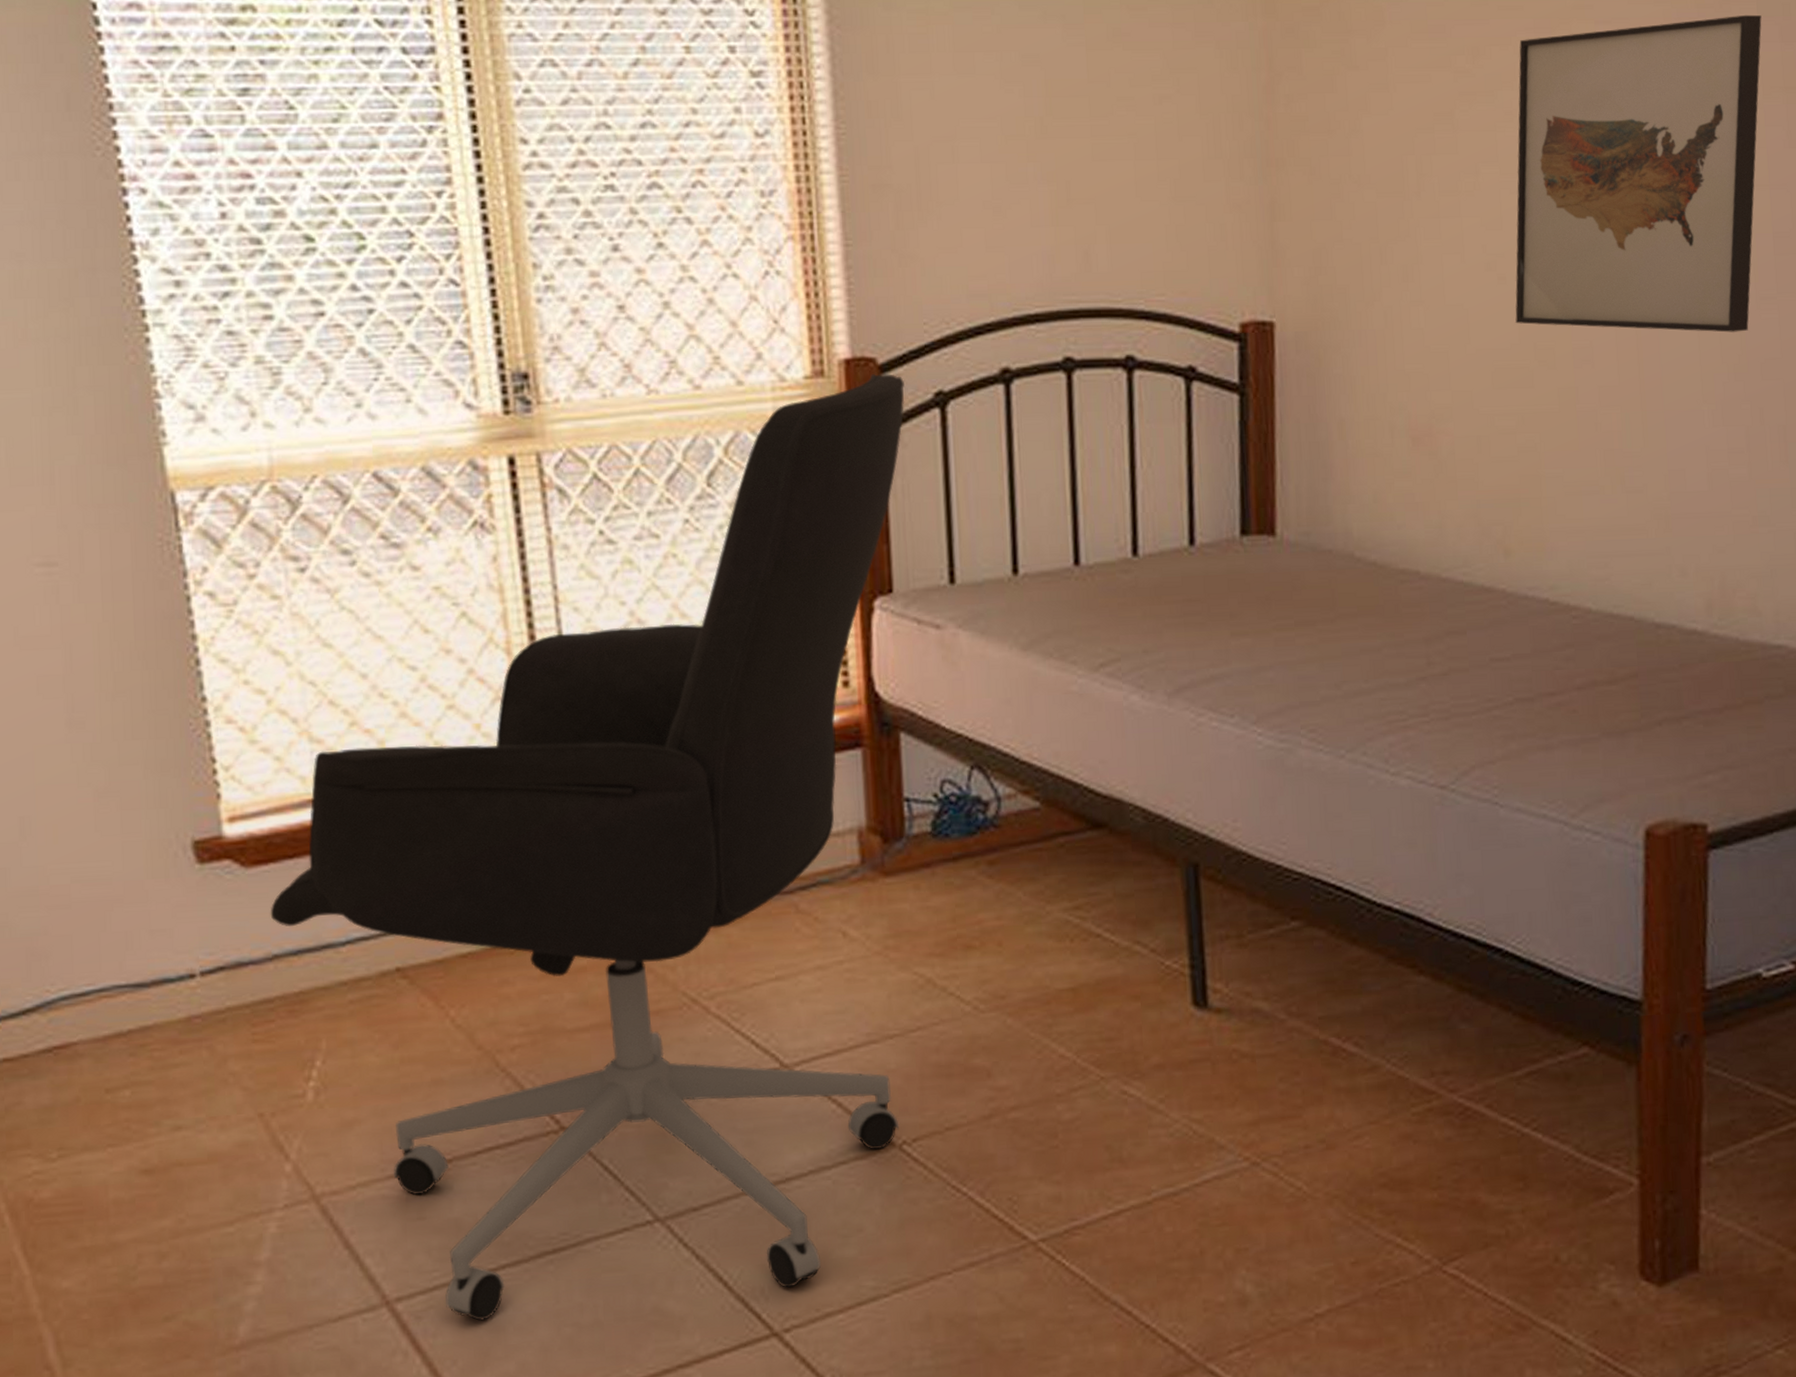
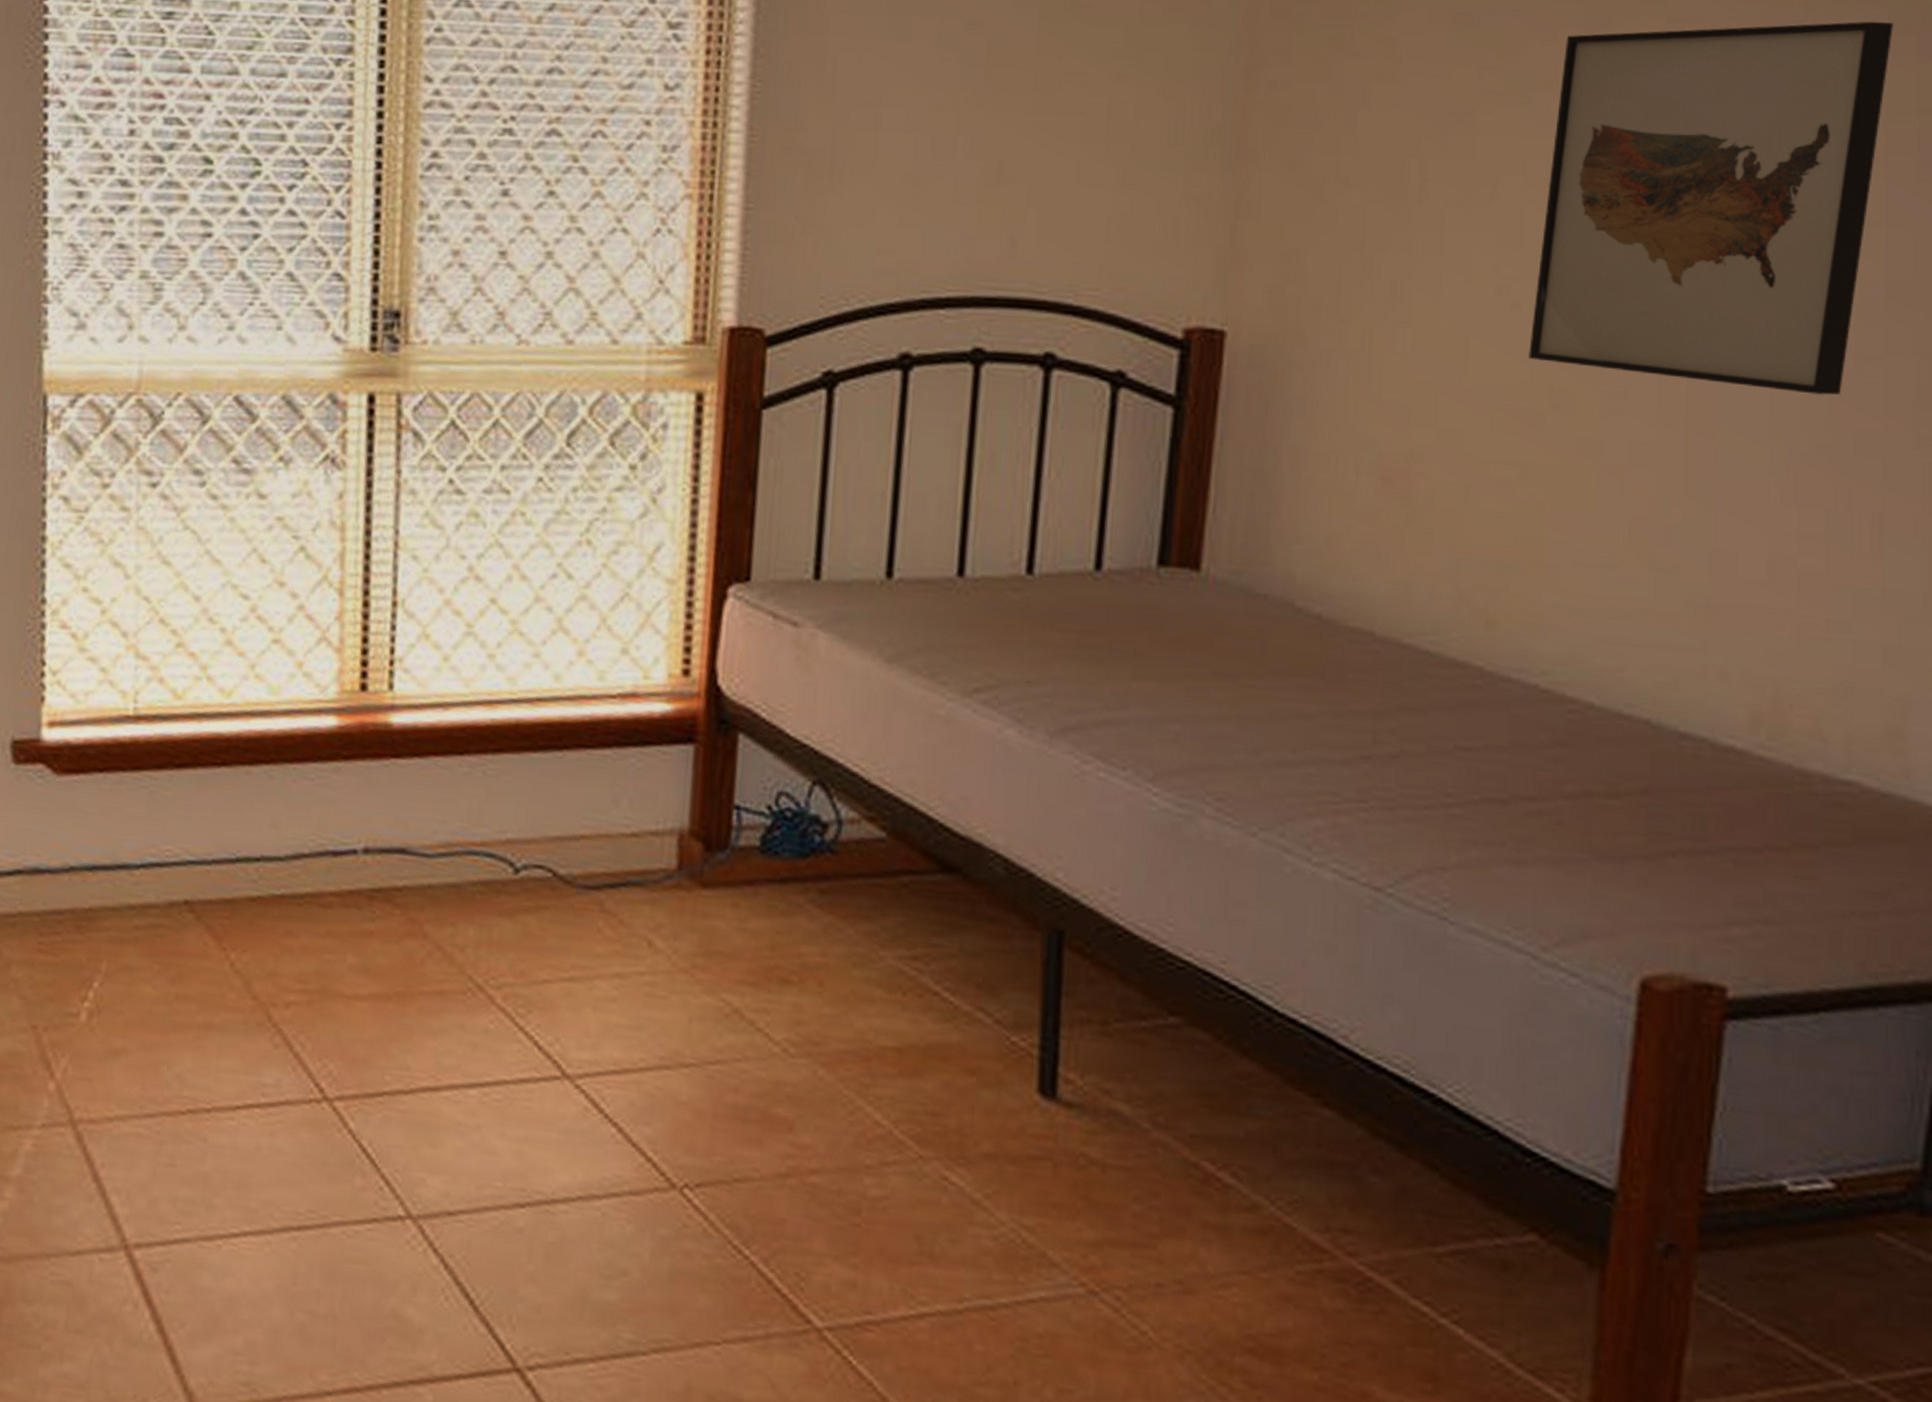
office chair: present [270,374,905,1321] -> none [72,346,791,1323]

